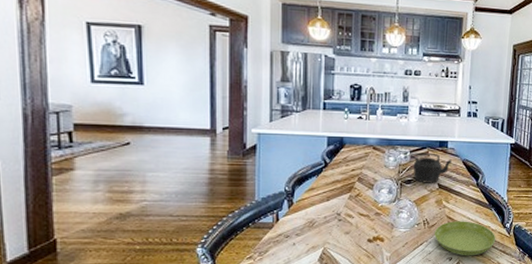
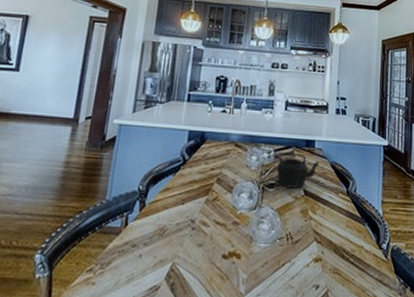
saucer: present [435,221,496,256] -> none [299,237,371,285]

